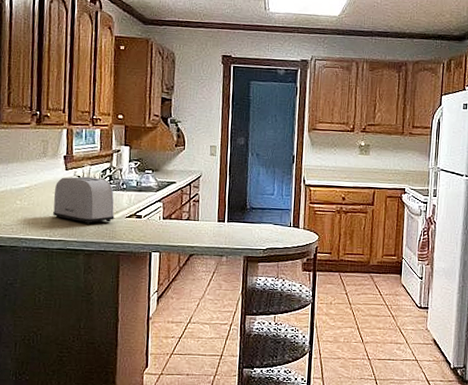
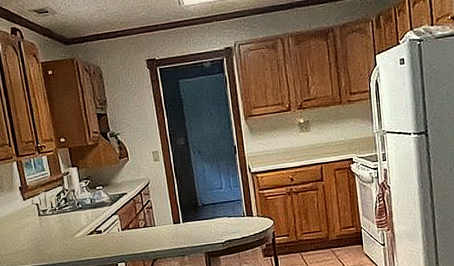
toaster: present [52,176,115,224] -> none [17,202,77,248]

